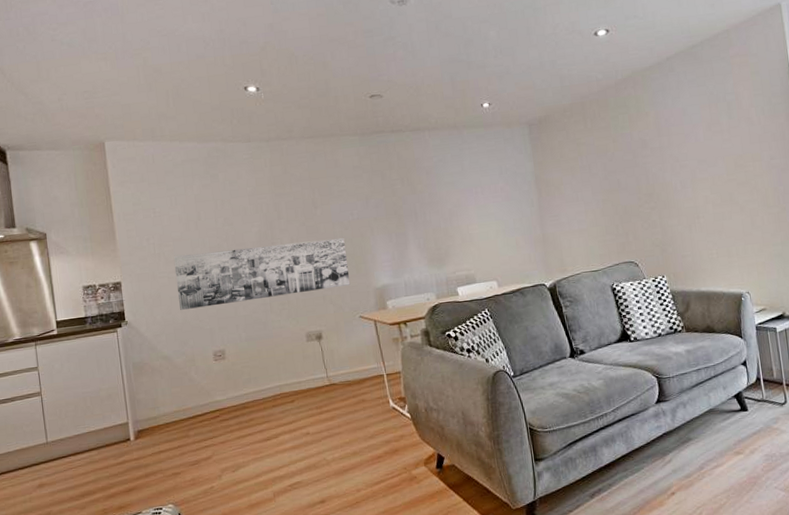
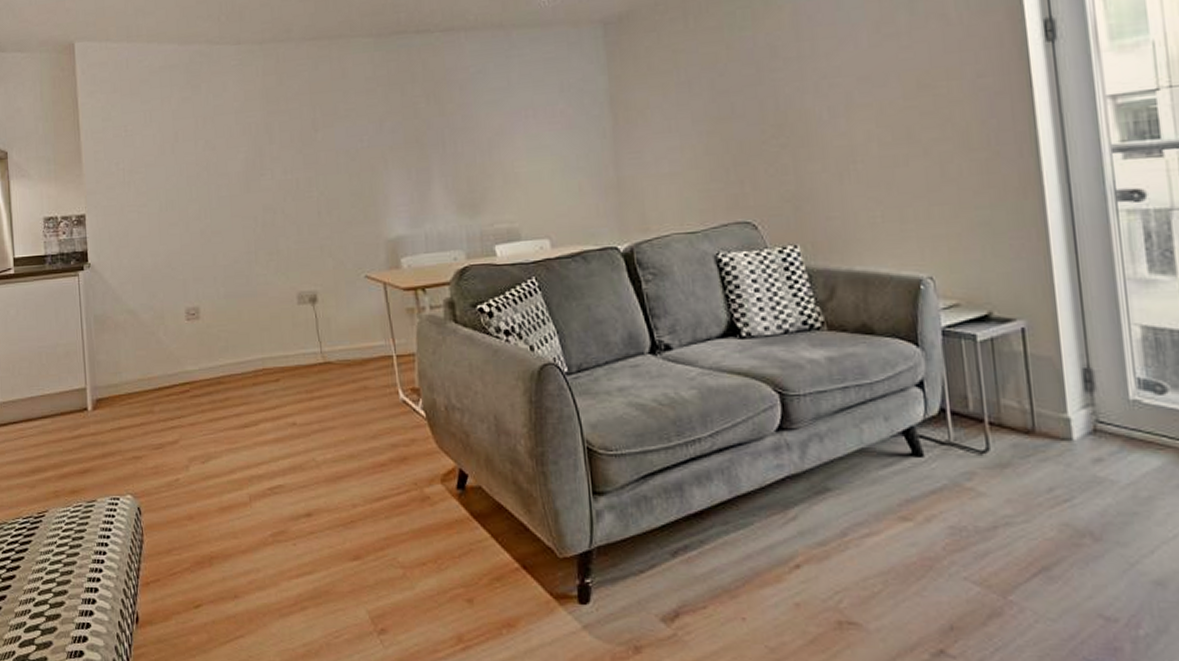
wall art: present [173,237,351,310] -> none [145,171,356,254]

